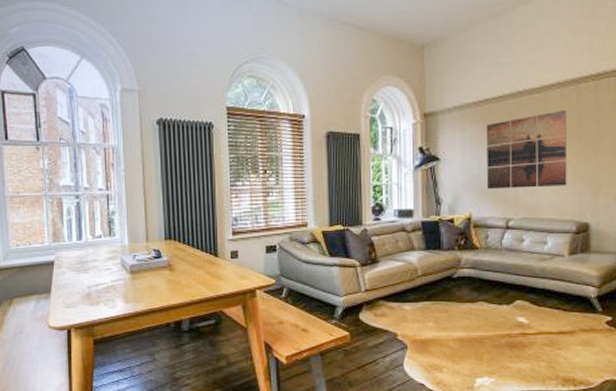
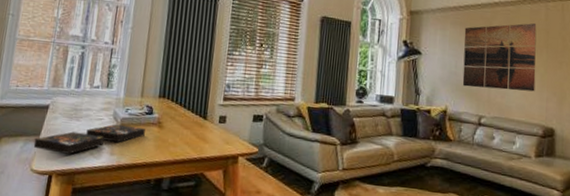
board game: none [46,272,156,307] -> present [33,124,145,154]

